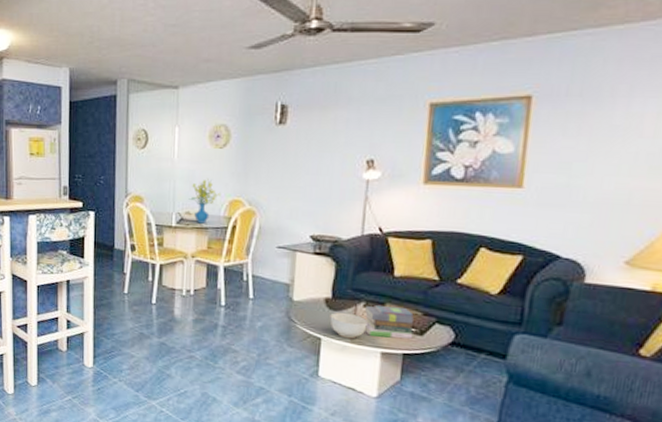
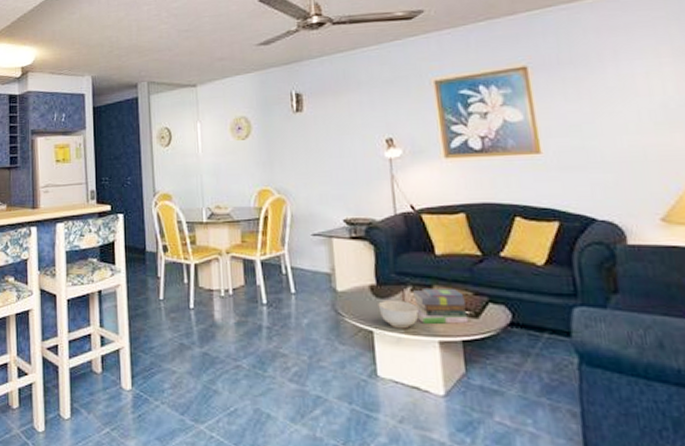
bouquet: present [188,179,221,224] -> none [217,171,248,217]

